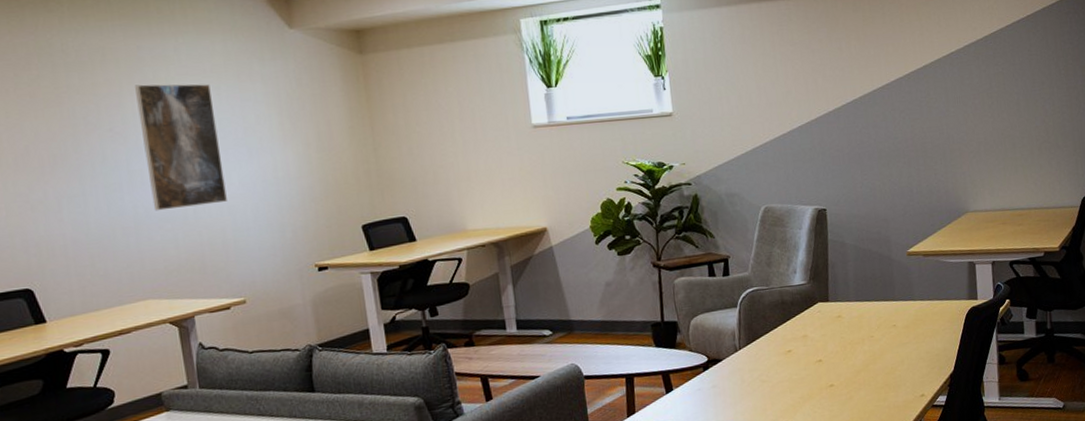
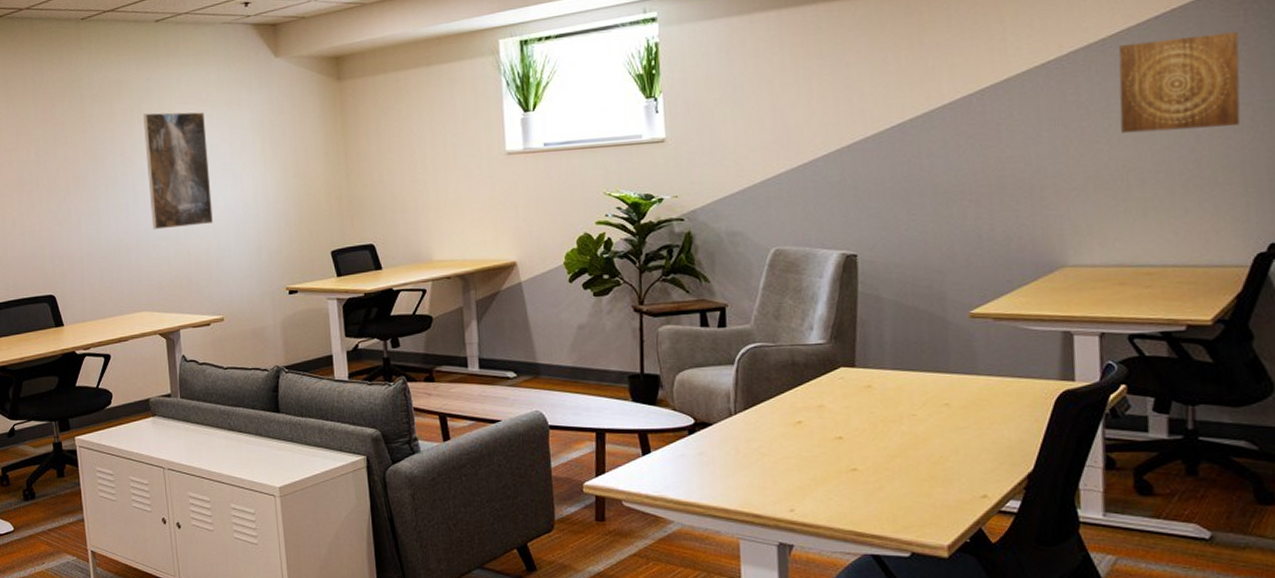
wall art: none [996,34,1071,109] -> present [1118,31,1241,134]

